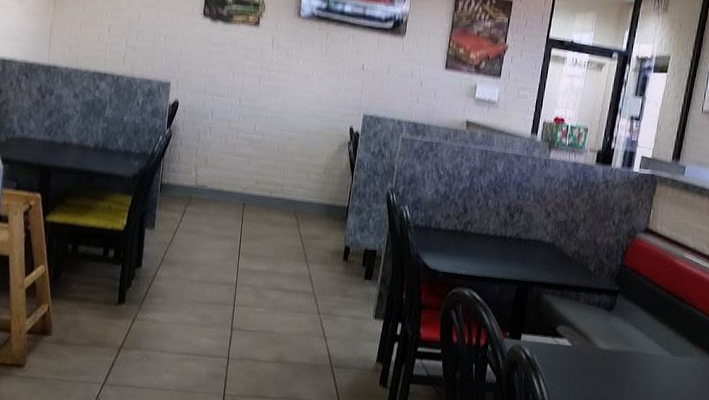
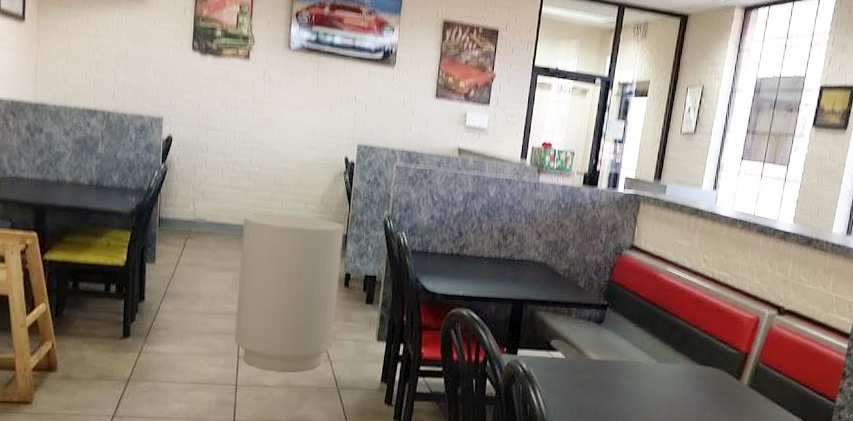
trash can: none [228,182,346,347] -> present [234,213,344,372]

